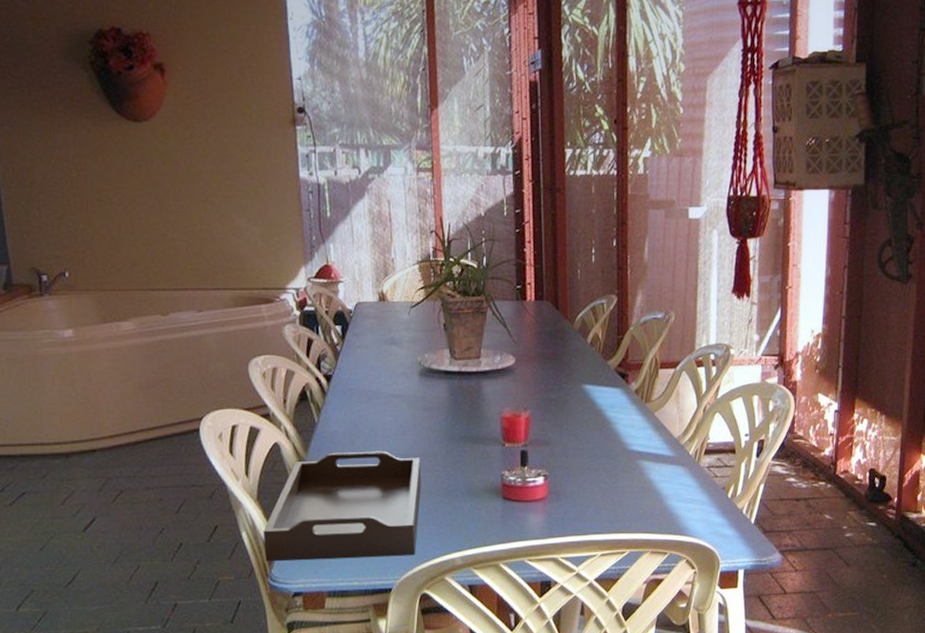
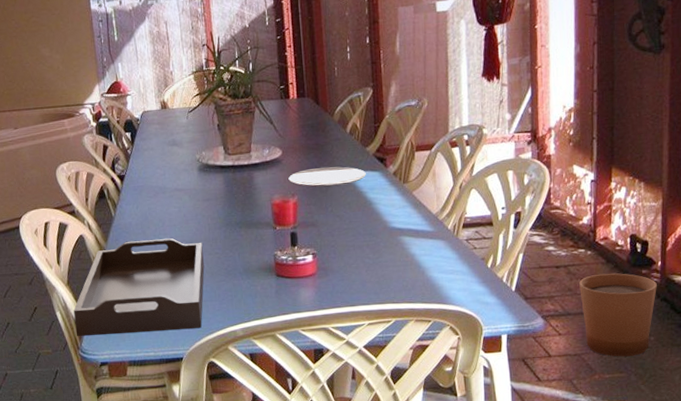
plate: none [521,380,606,402] -> present [288,166,366,187]
planter: none [818,508,892,595] -> present [579,273,657,357]

